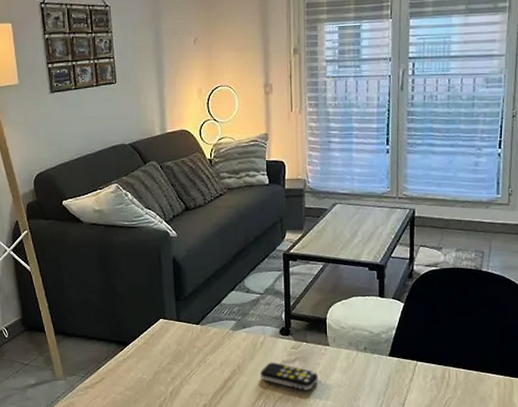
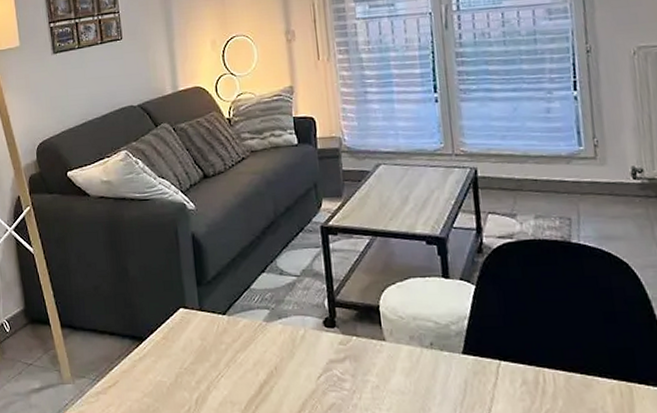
remote control: present [260,362,318,391] -> none [302,362,375,399]

